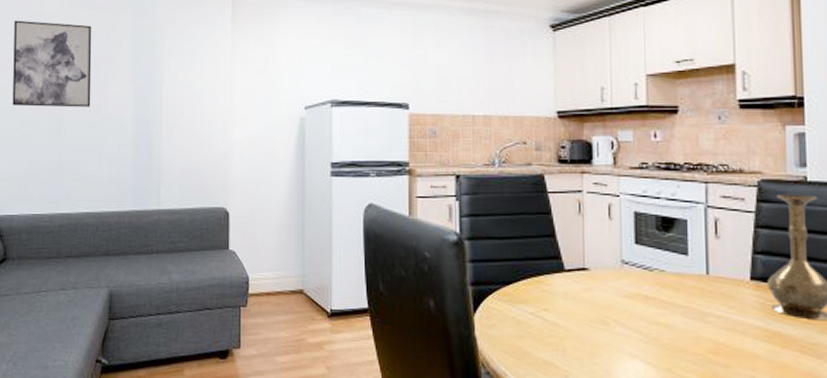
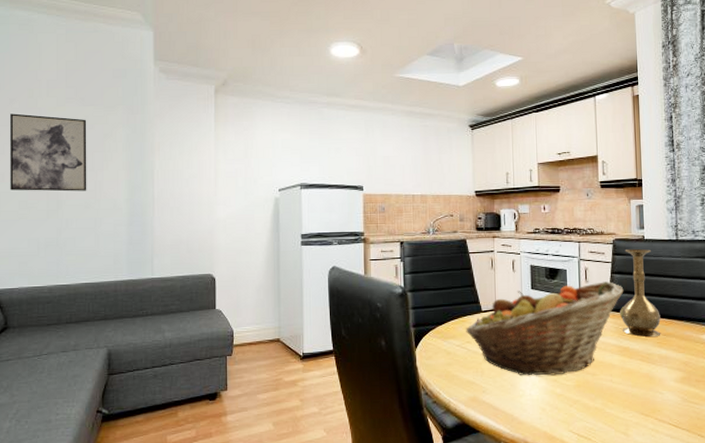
fruit basket: none [542,238,774,363] -> present [466,281,624,376]

